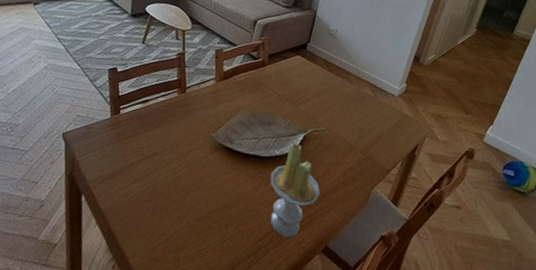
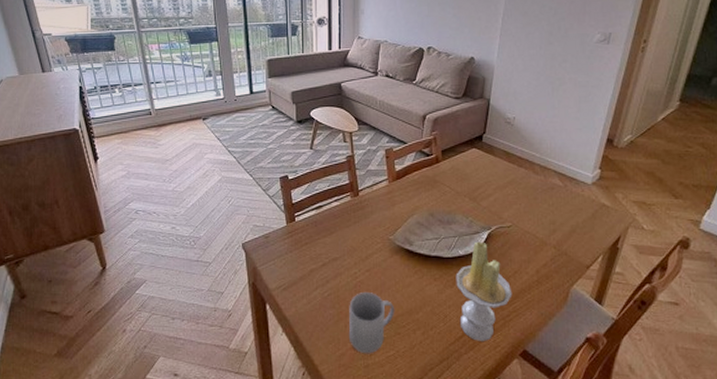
mug: none [162,187,211,248] -> present [348,293,395,354]

